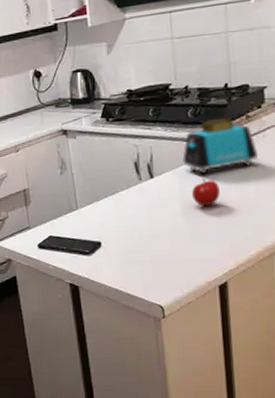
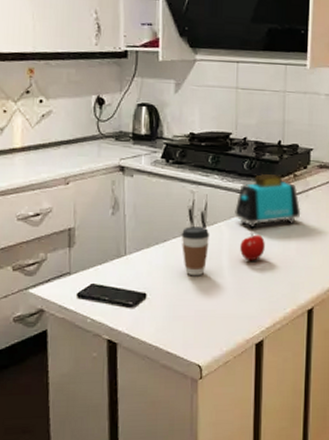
coffee cup: none [128,177,159,224] -> present [181,227,210,276]

